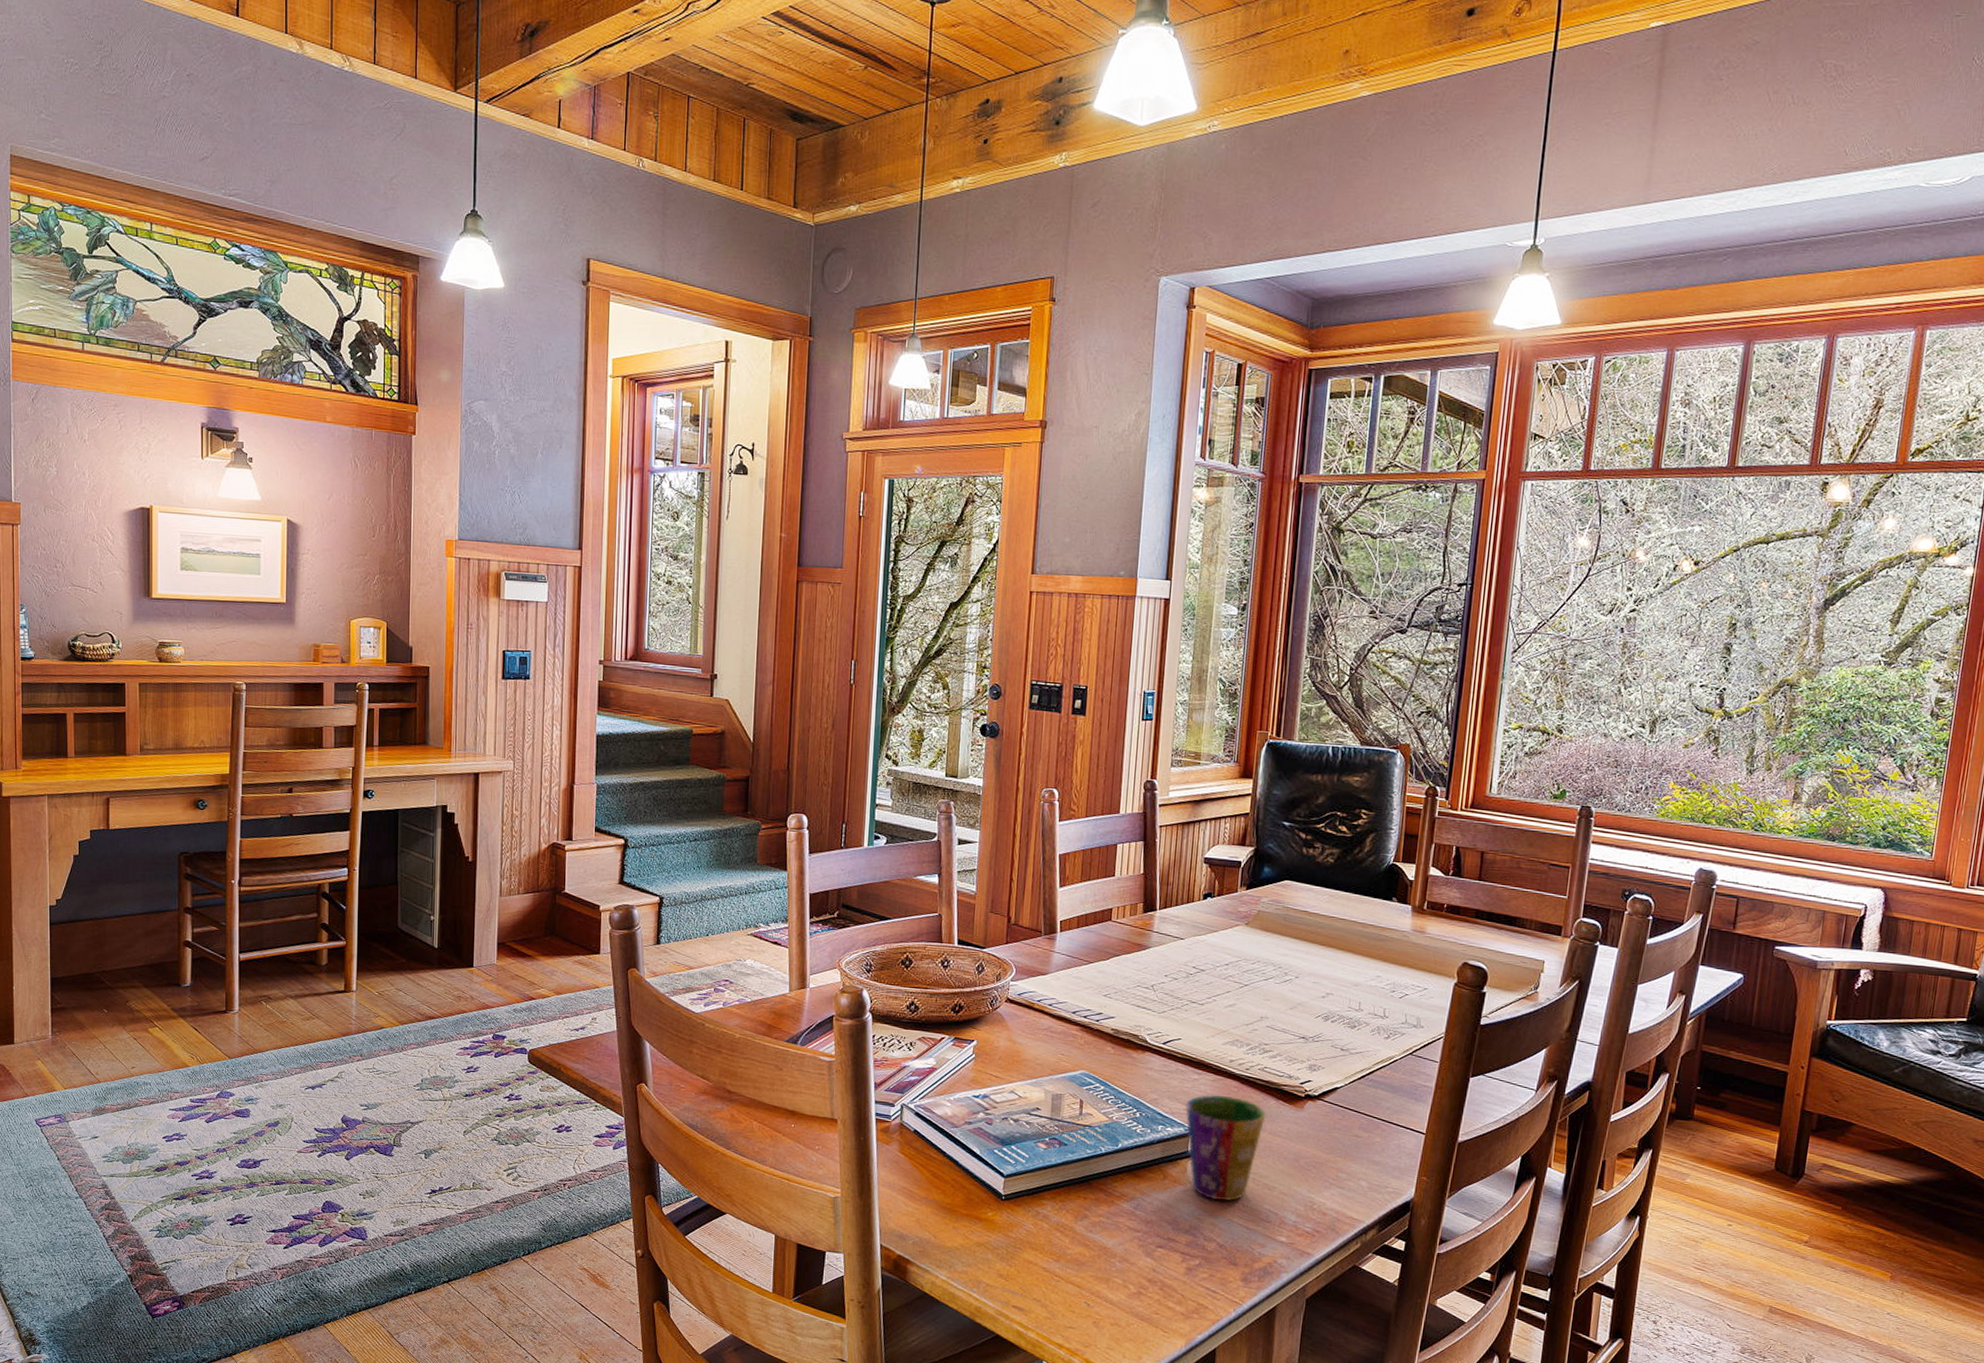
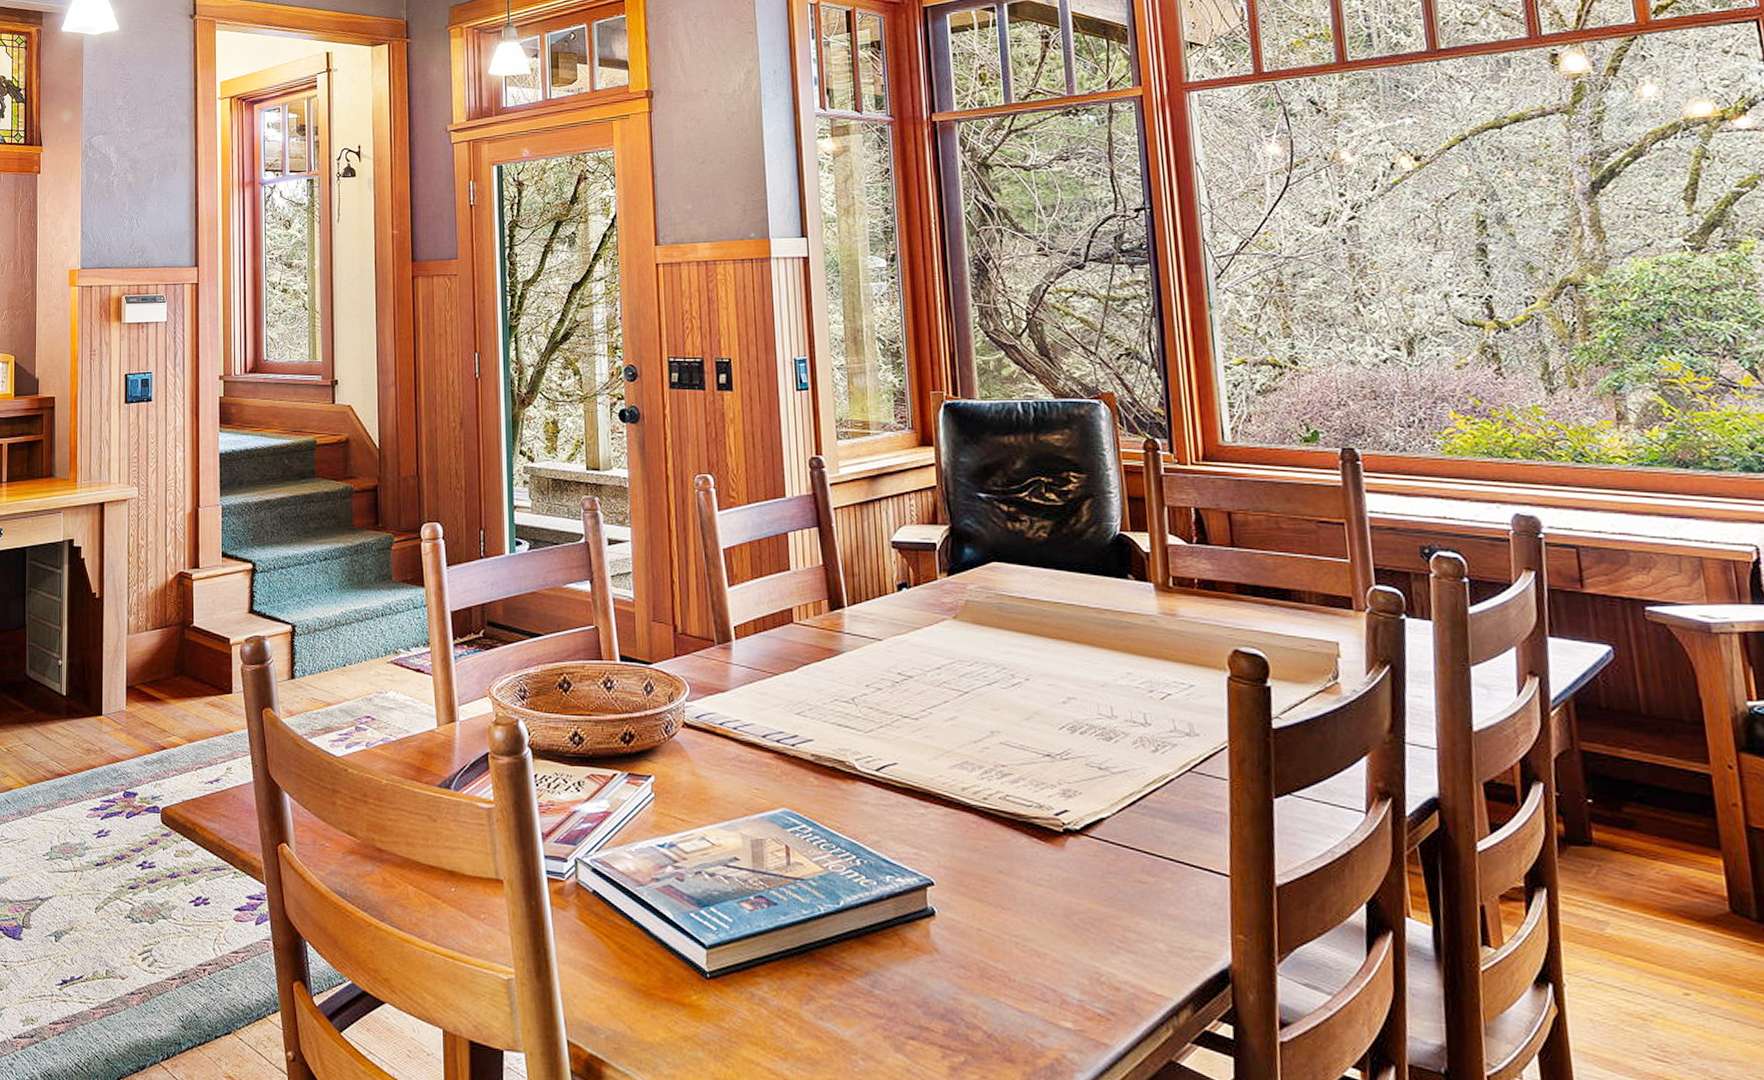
cup: present [1186,1094,1266,1201] -> none [916,832,1019,974]

